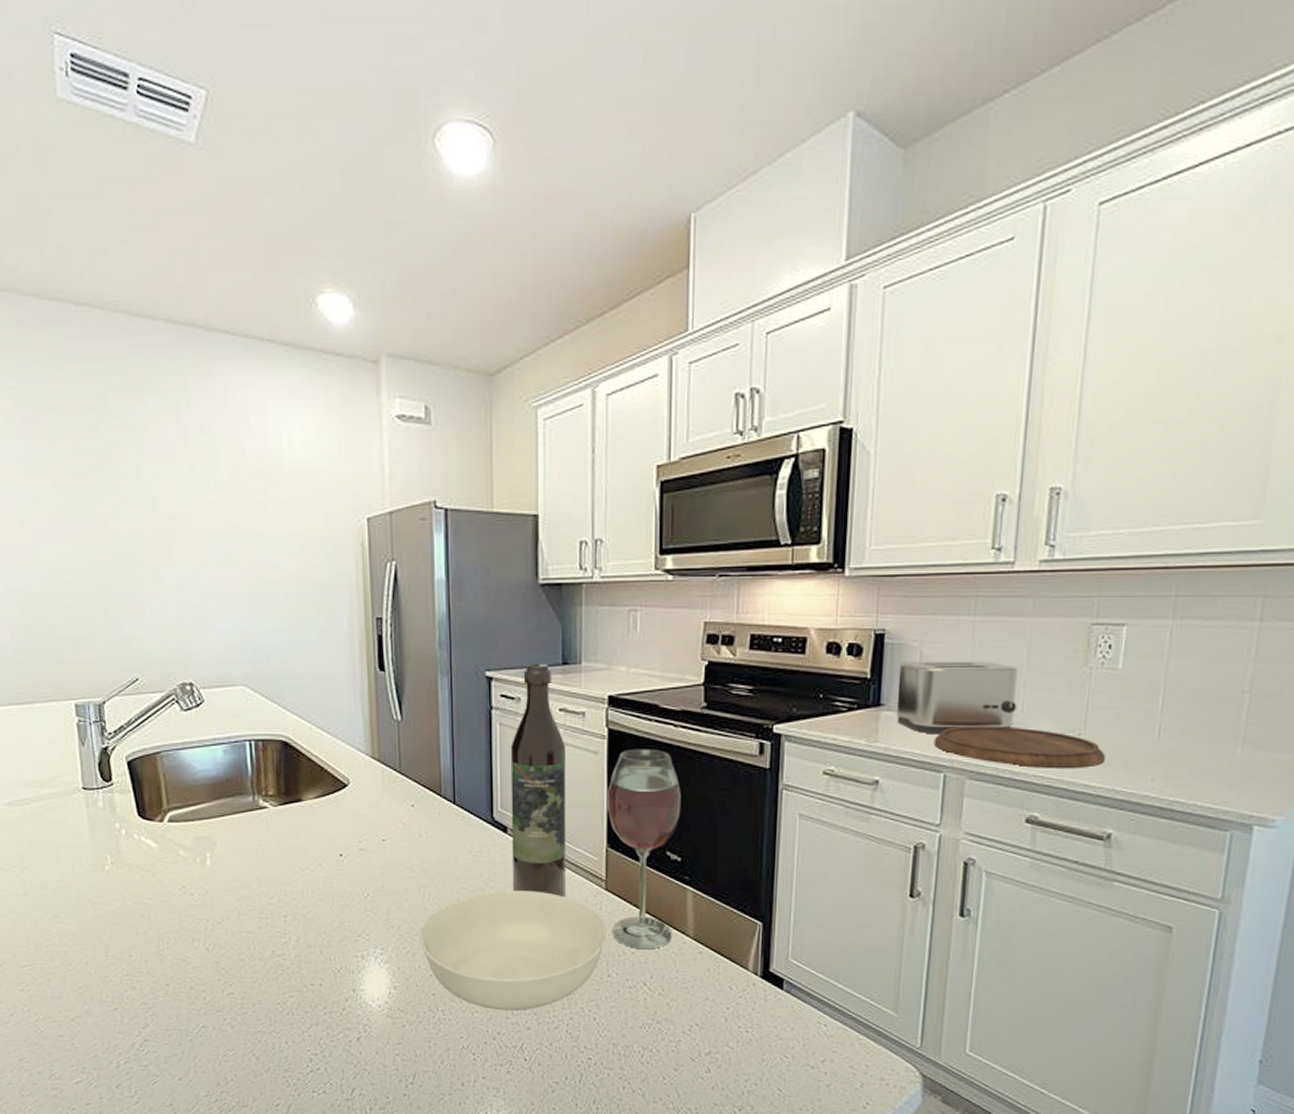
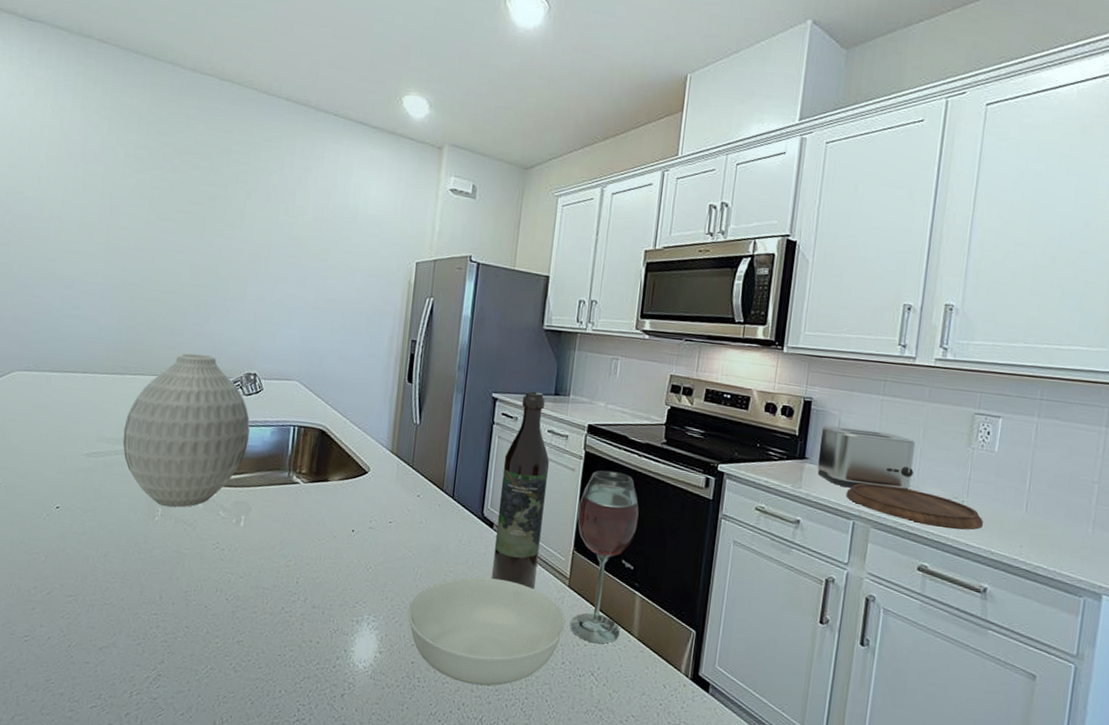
vase: none [46,667,198,853] -> present [122,353,250,508]

